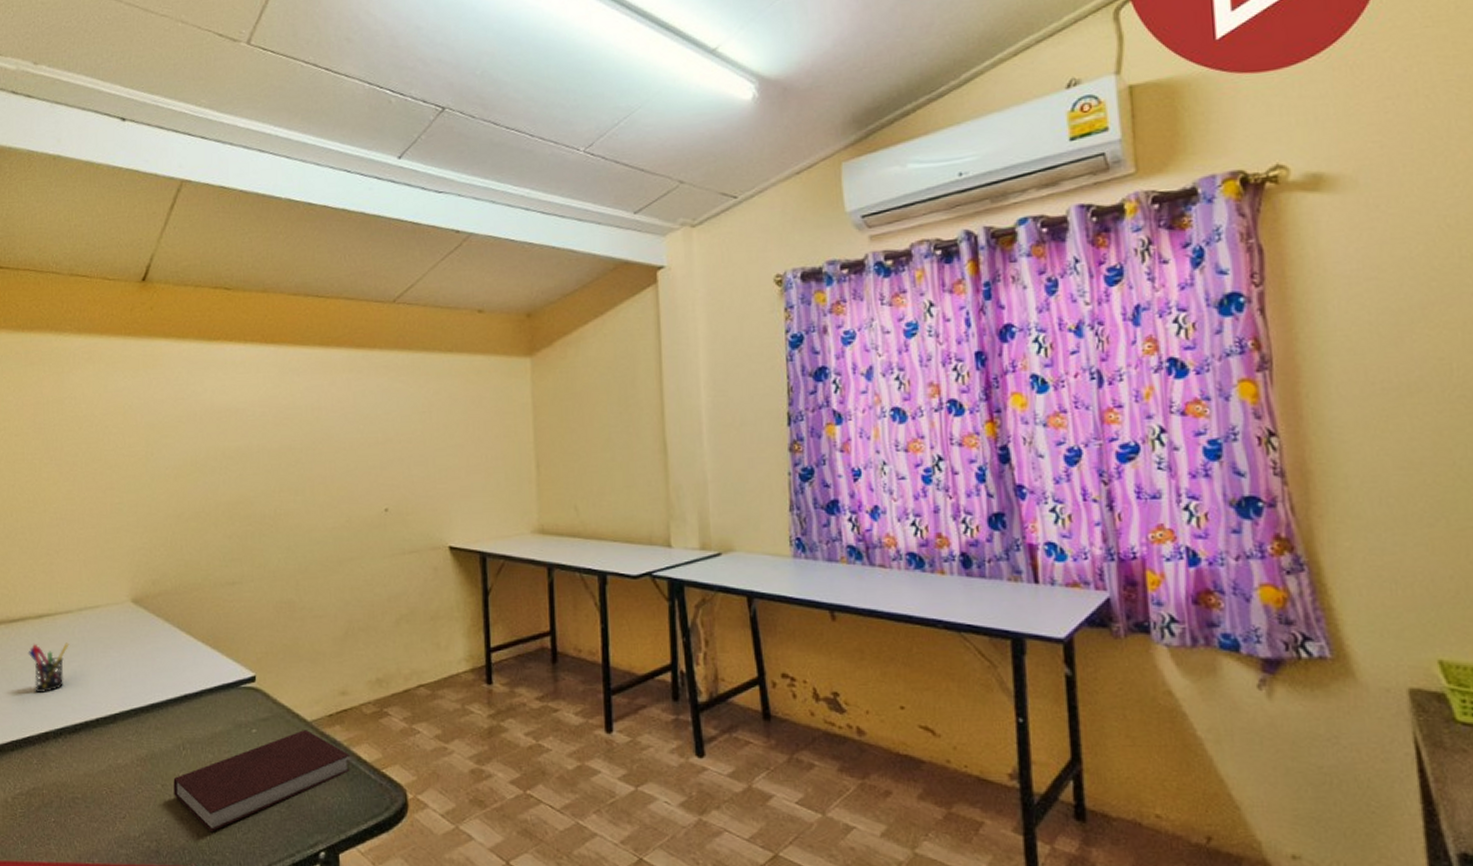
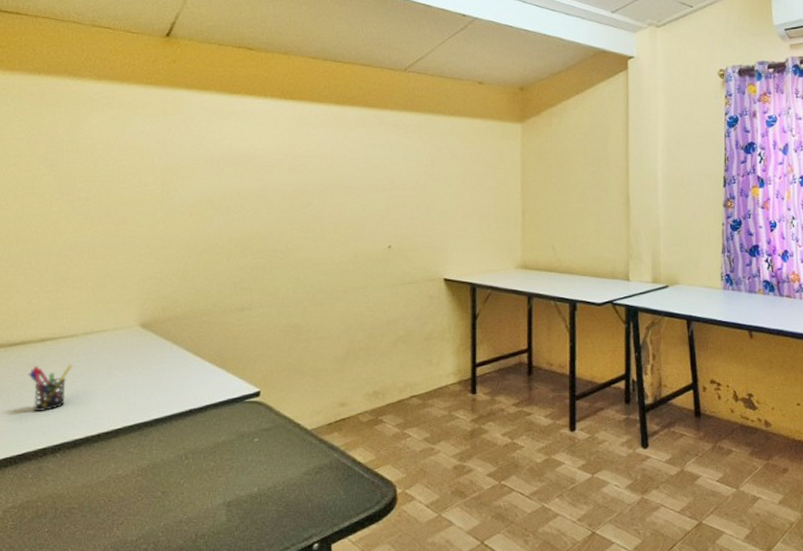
notebook: present [173,730,350,833] -> none [174,437,345,533]

